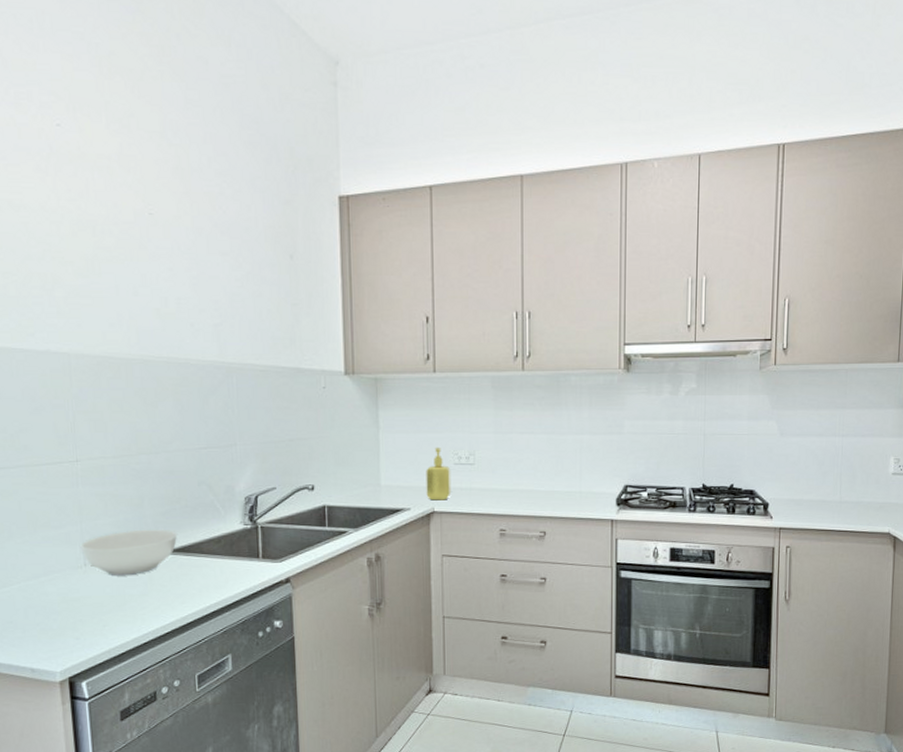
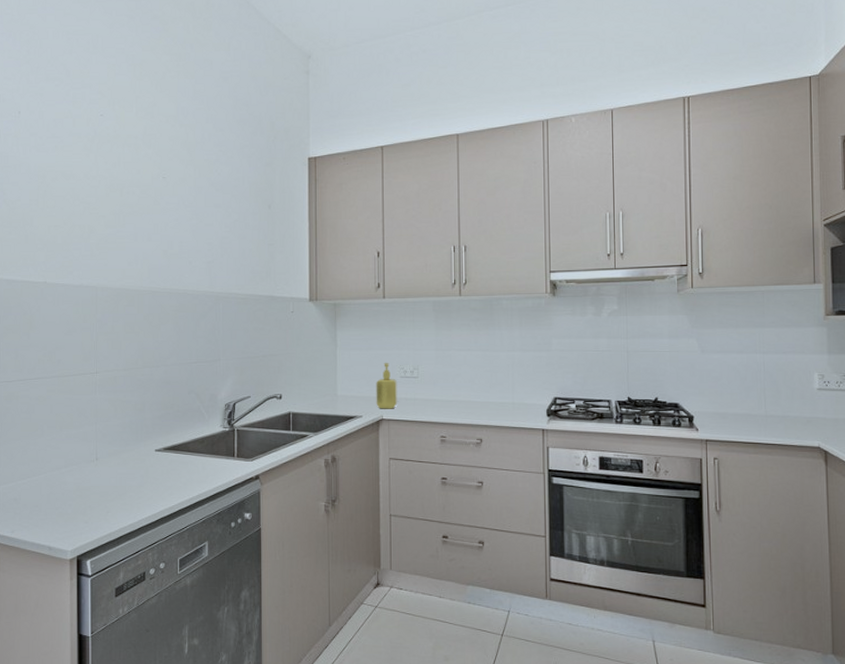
bowl: present [80,529,178,575] -> none [94,430,170,469]

